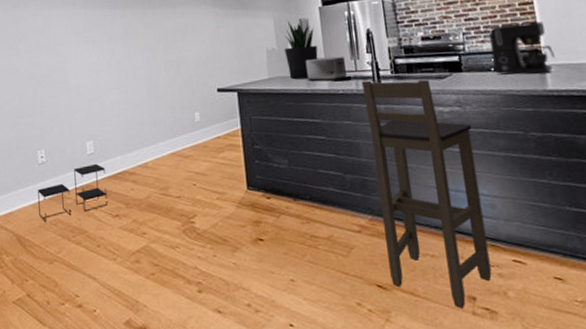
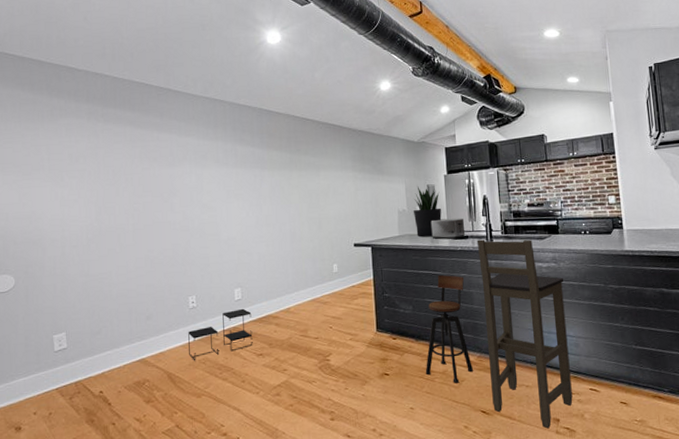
bar stool: none [306,122,364,251] -> present [425,274,473,383]
coffee maker: present [489,22,555,75] -> none [581,194,632,238]

